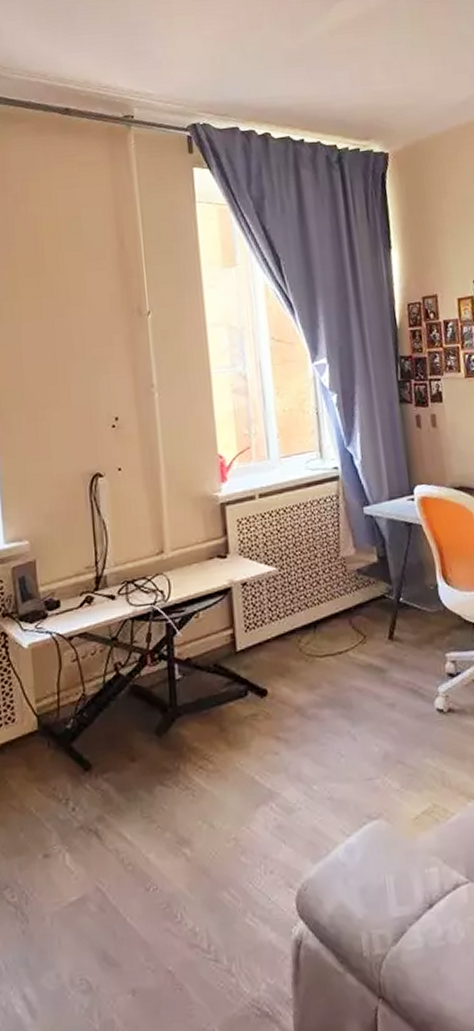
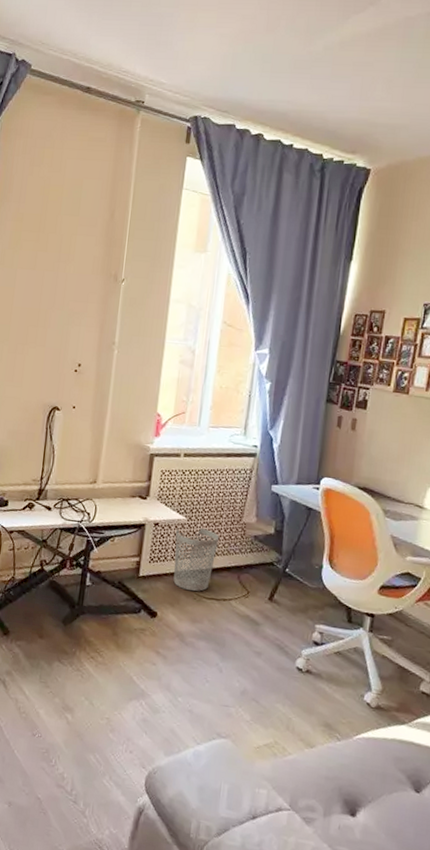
wastebasket: none [268,575,320,653] -> present [173,528,220,592]

